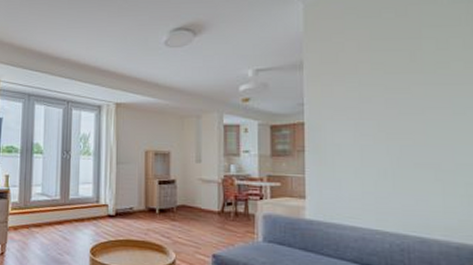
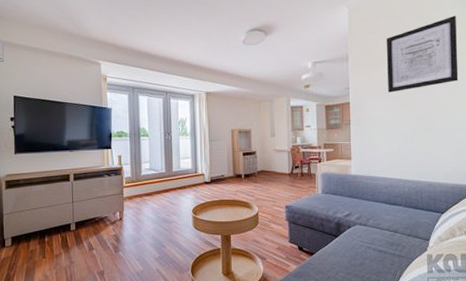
wall art: none [356,12,464,112] -> present [386,15,459,93]

